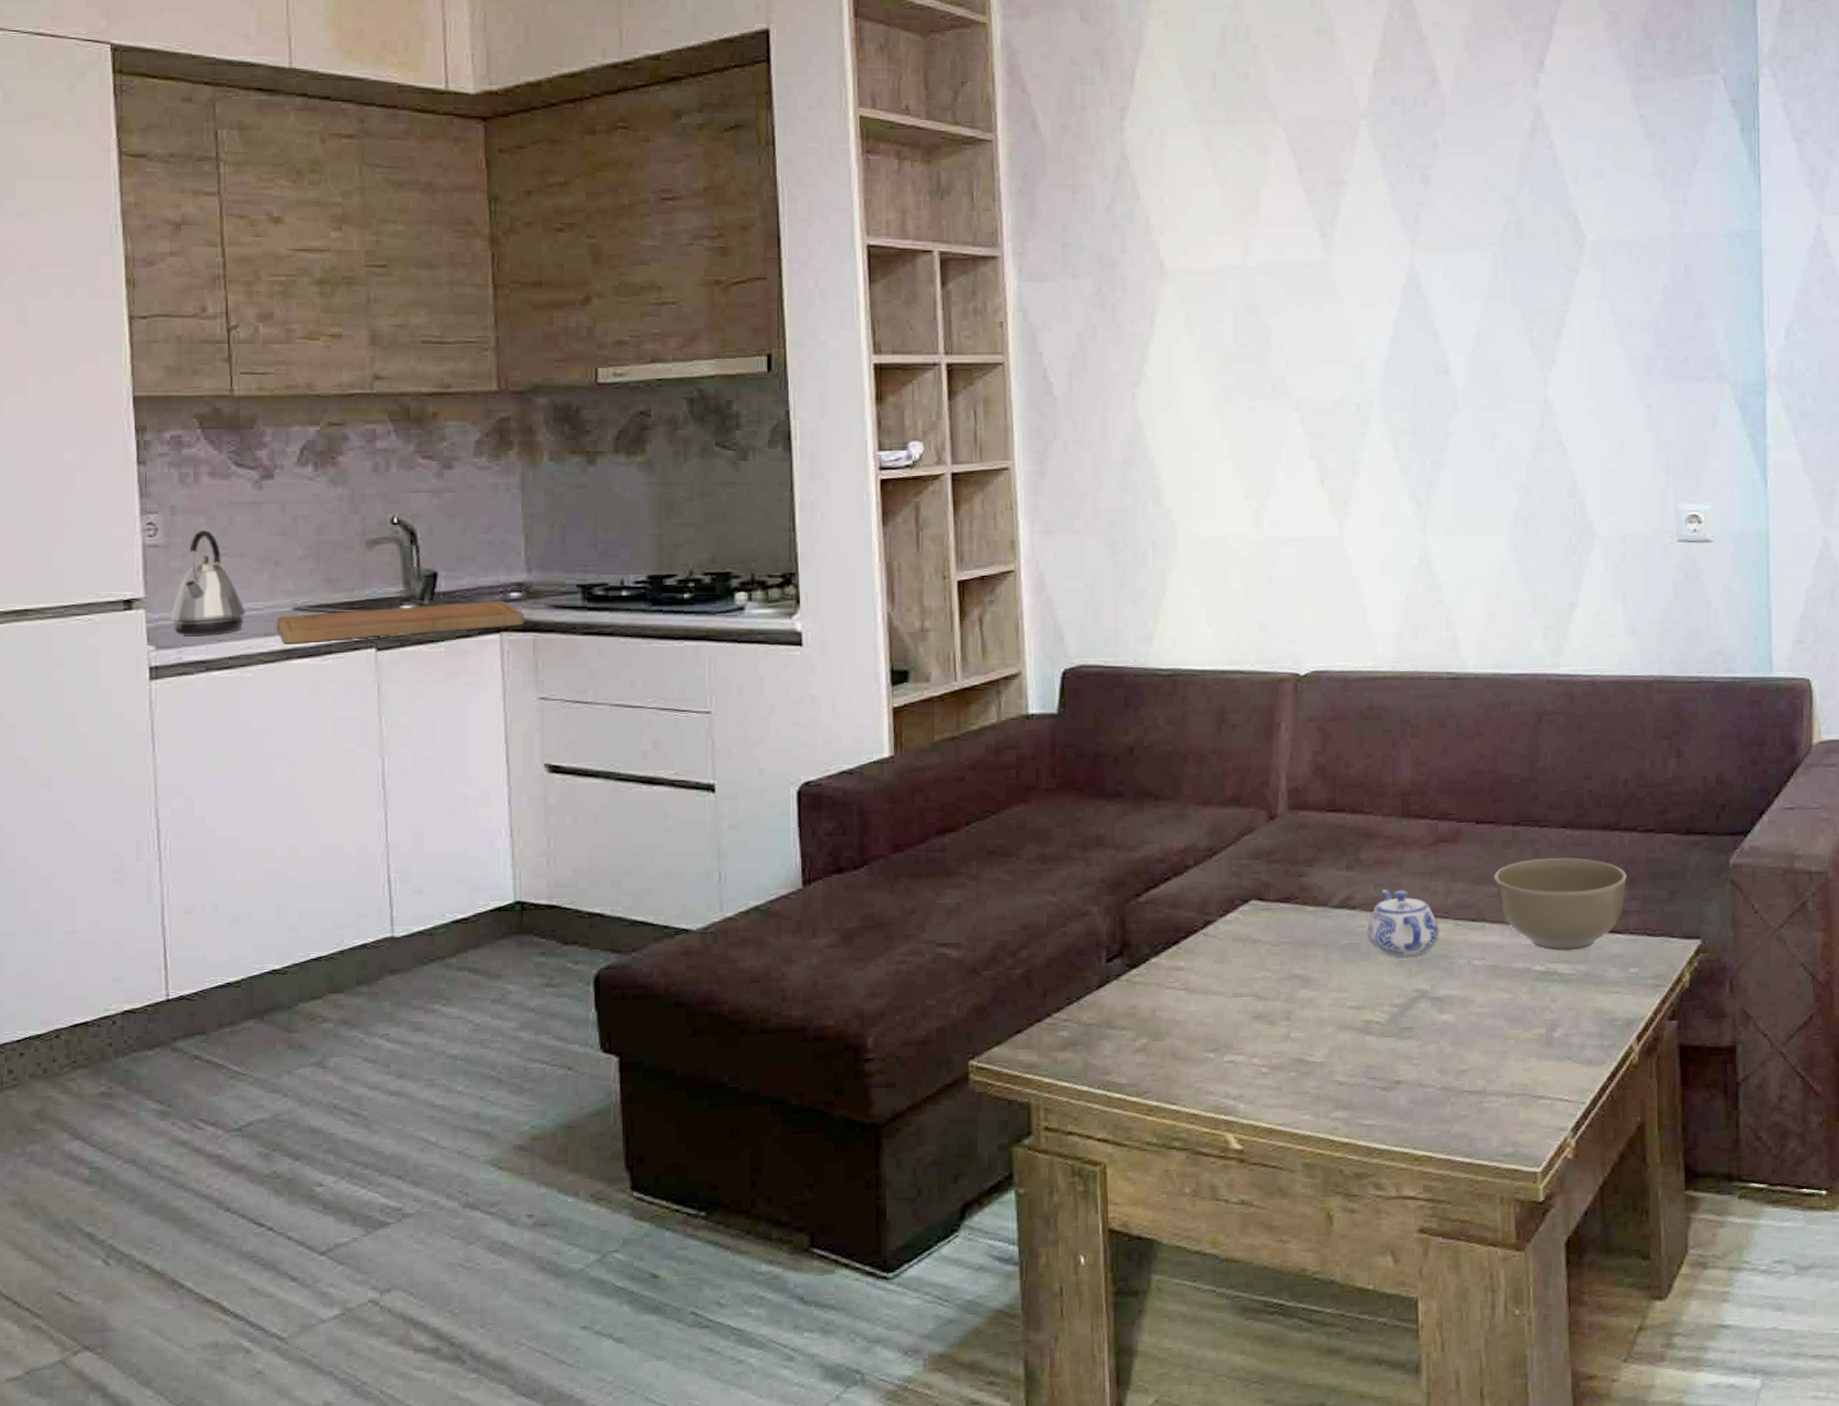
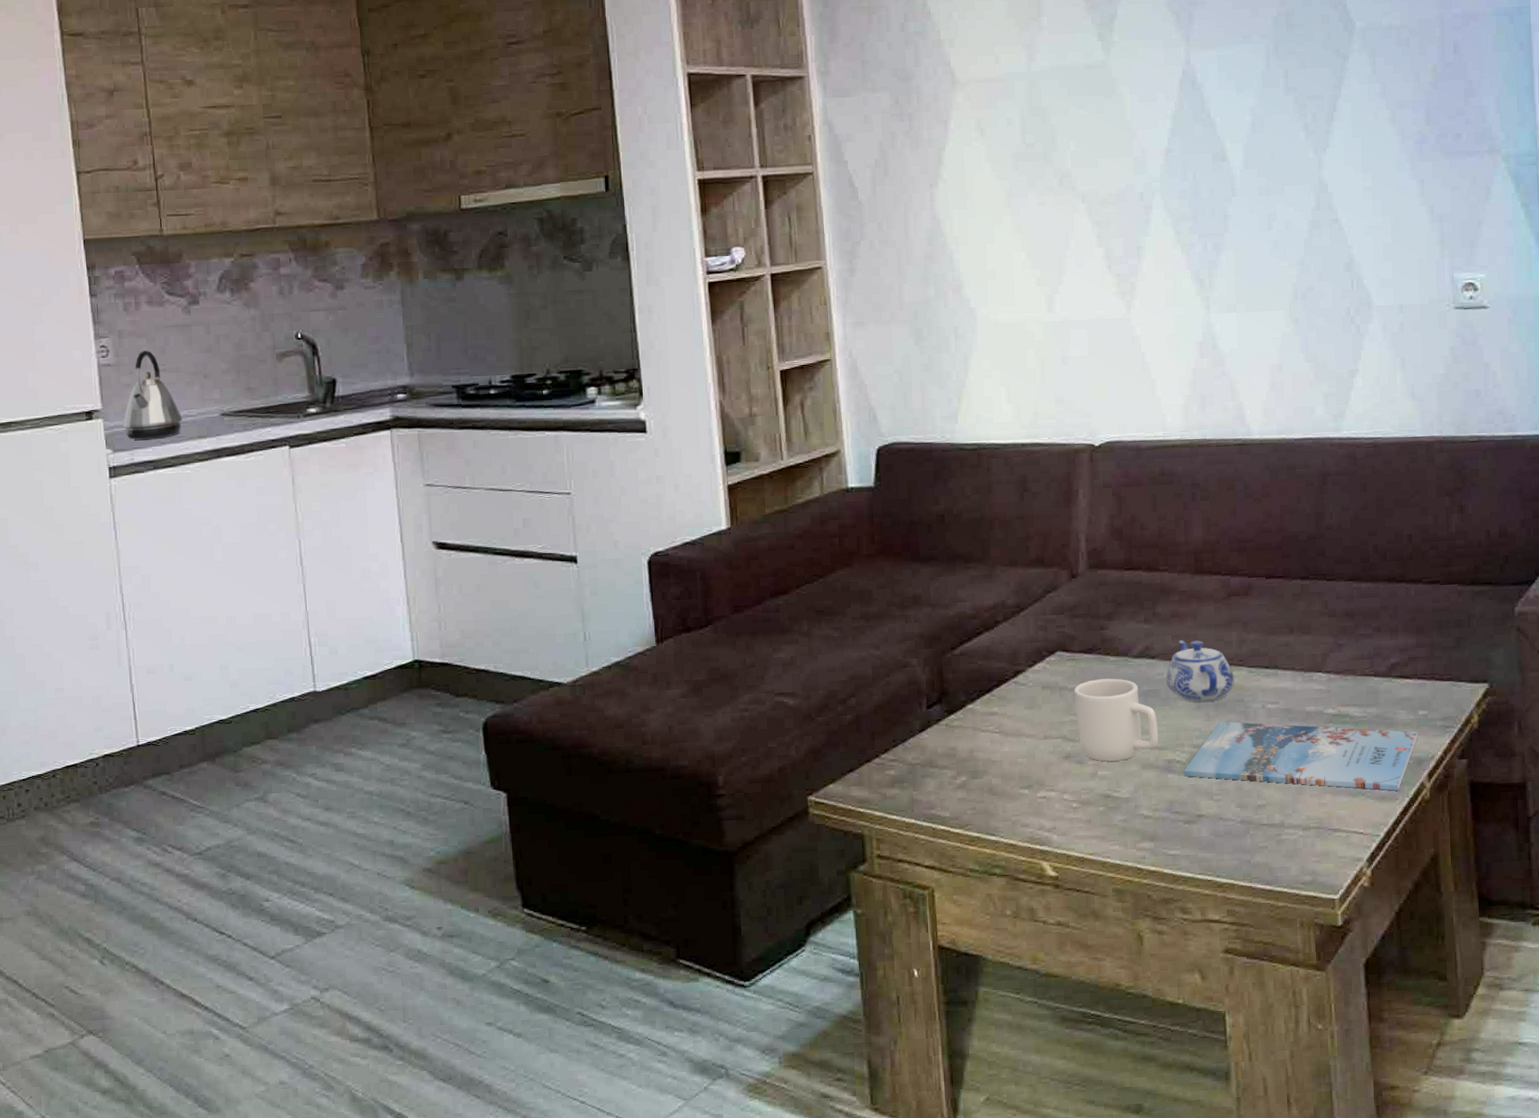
cutting board: present [276,601,525,644] -> none [207,402,410,445]
mug: none [1267,930,1358,1022] -> present [1073,678,1159,762]
magazine: none [1382,978,1628,1055] -> present [1184,721,1418,791]
bowl: present [1494,857,1627,951] -> none [1285,608,1414,695]

